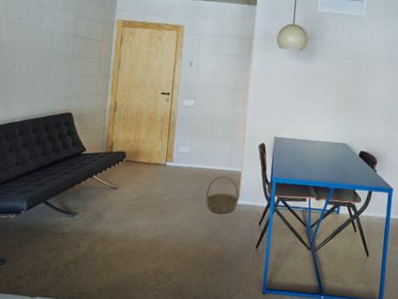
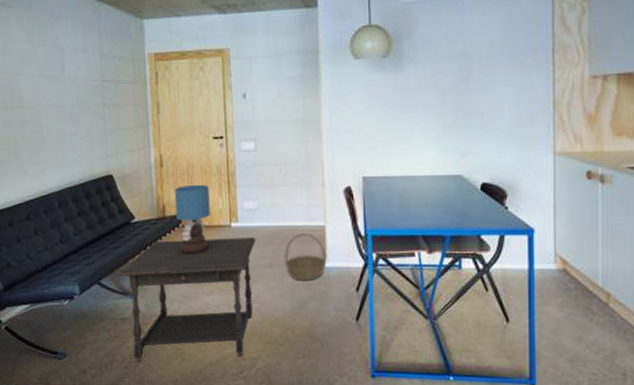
side table: none [63,171,186,271] -> present [117,238,257,362]
table lamp: none [121,128,152,185] -> present [175,184,210,254]

